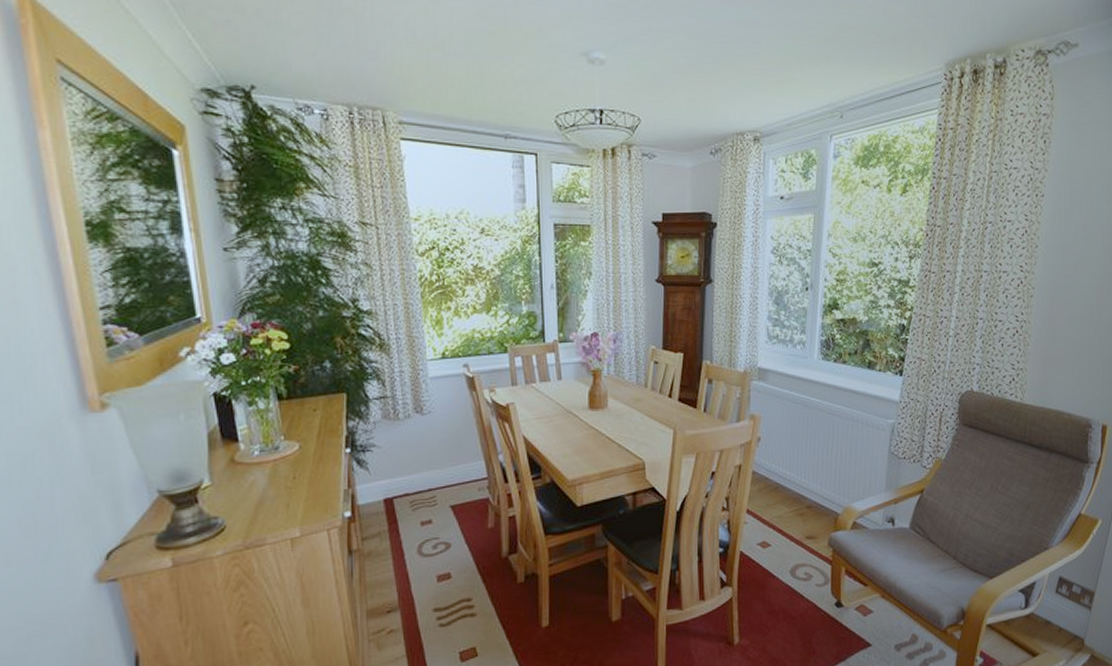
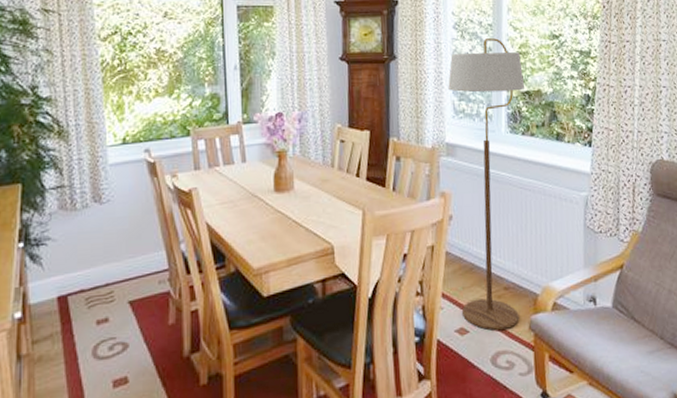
floor lamp: none [763,264,841,545] -> present [448,38,525,331]

